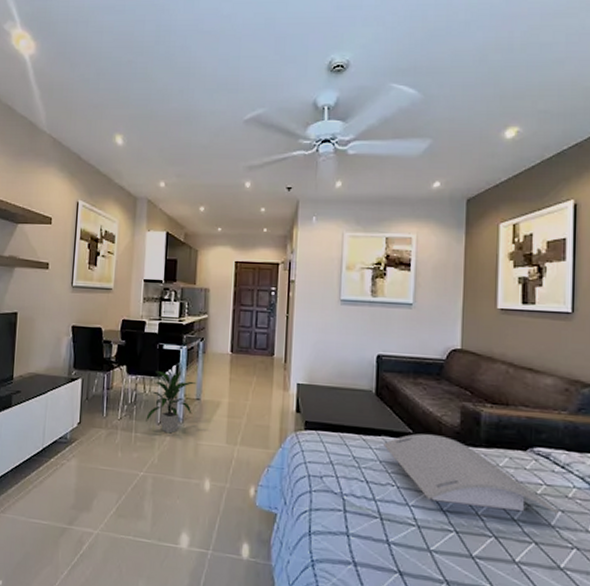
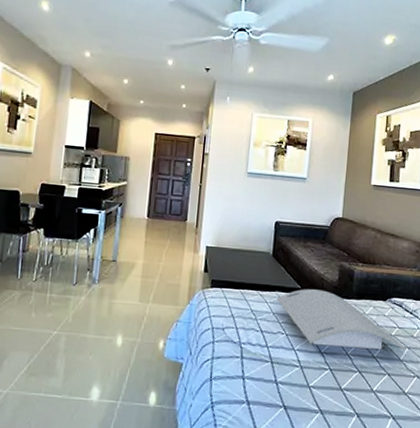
indoor plant: present [146,370,197,434] -> none [61,233,114,294]

